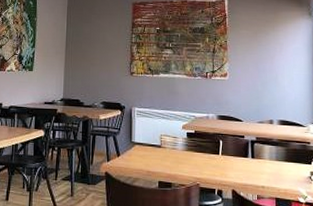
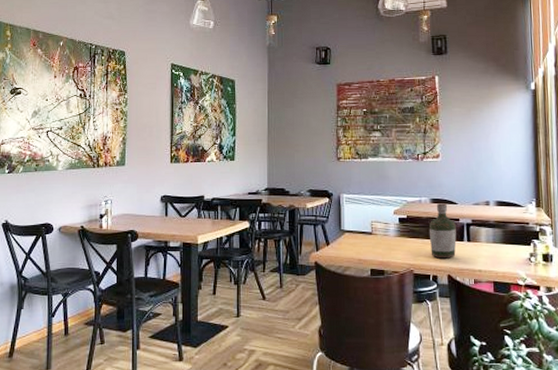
bottle: none [215,120,241,174] -> present [428,203,457,259]

